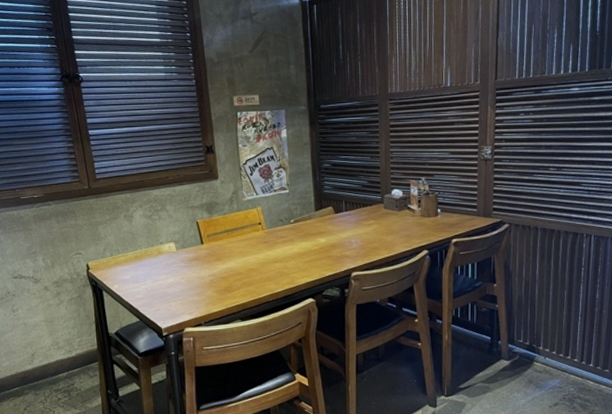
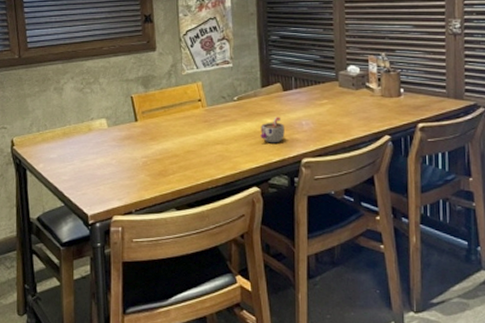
mug: none [315,236,336,260] -> present [260,117,285,143]

